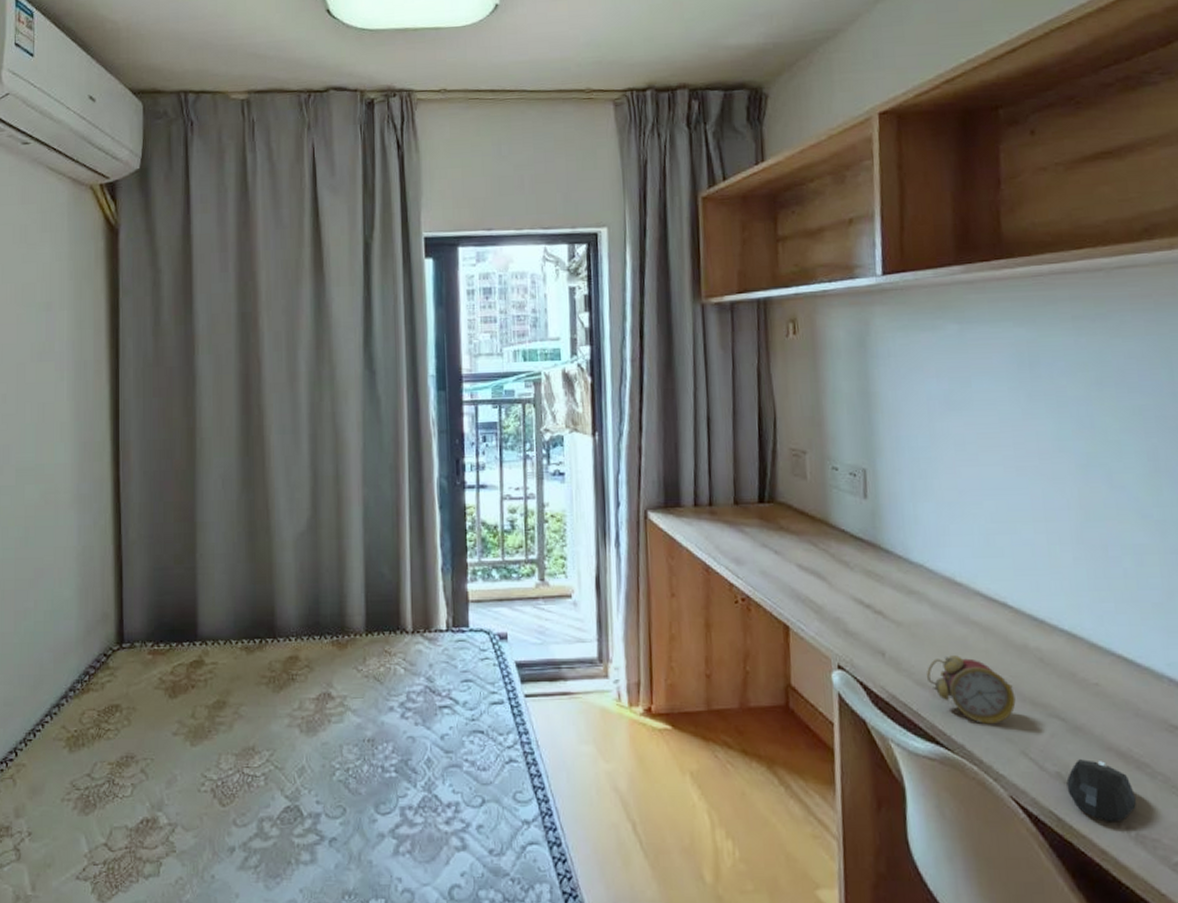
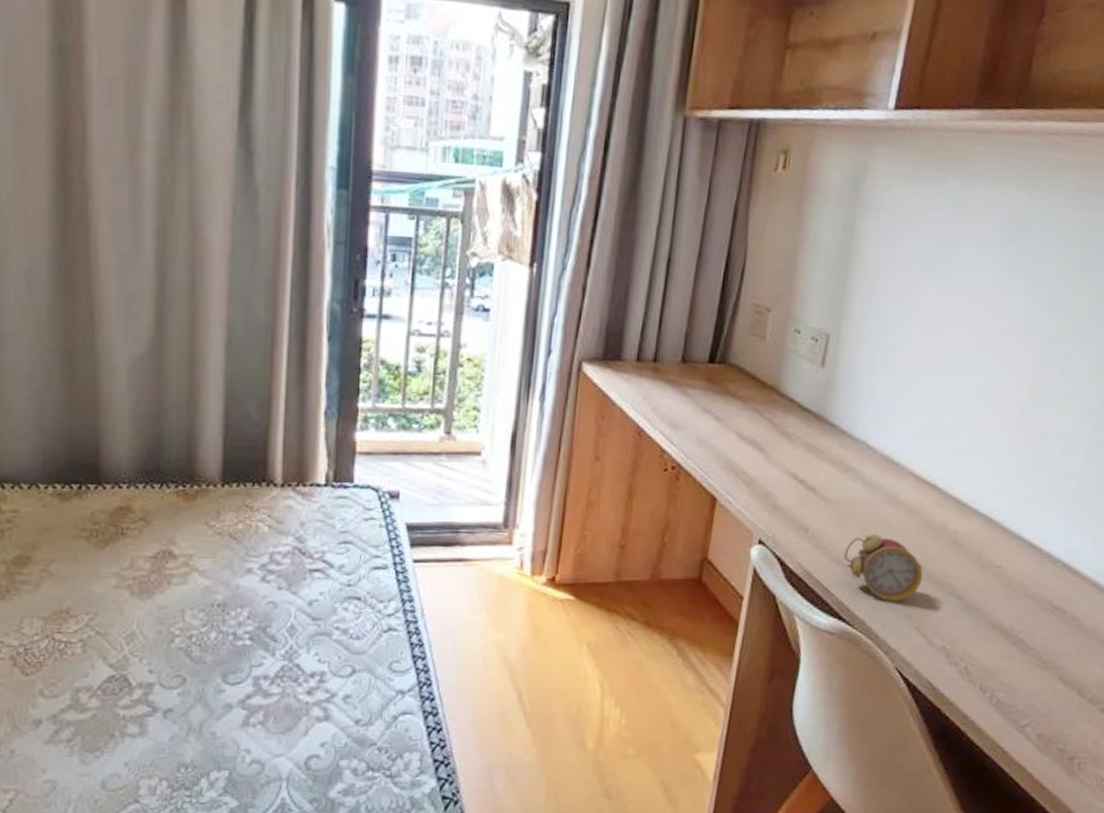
mouse: present [1066,759,1136,822] -> none [947,635,1006,691]

